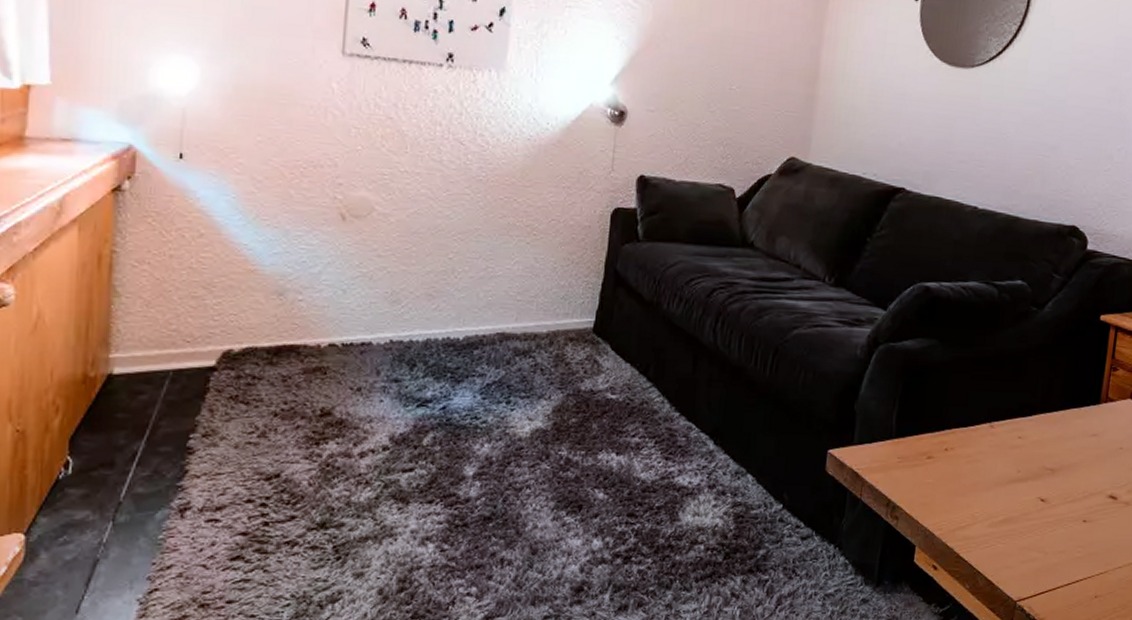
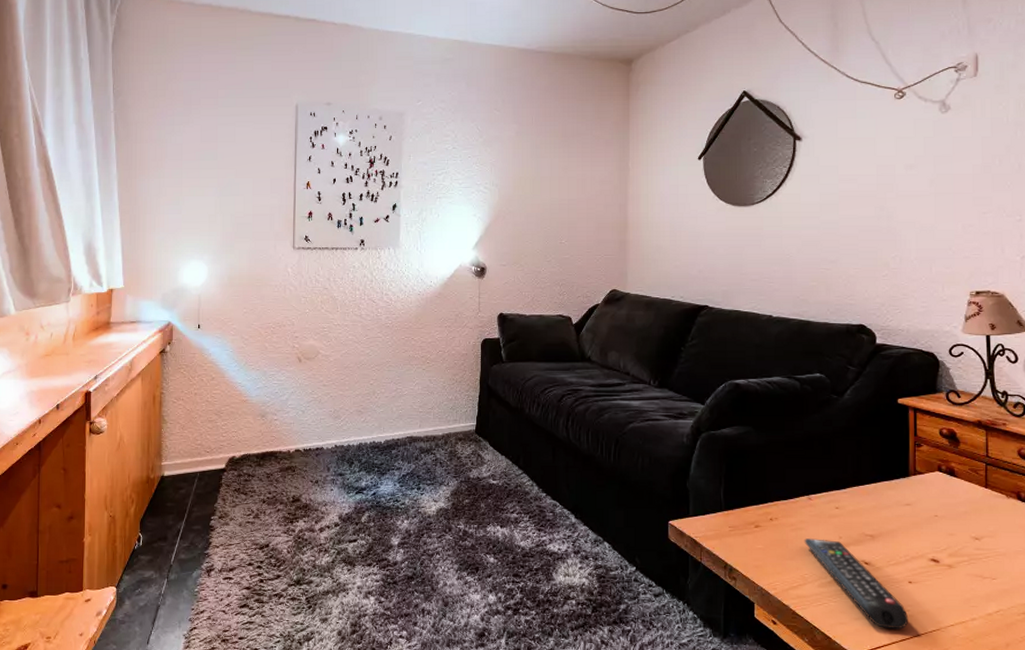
remote control: none [979,472,1078,573] -> present [804,538,909,630]

